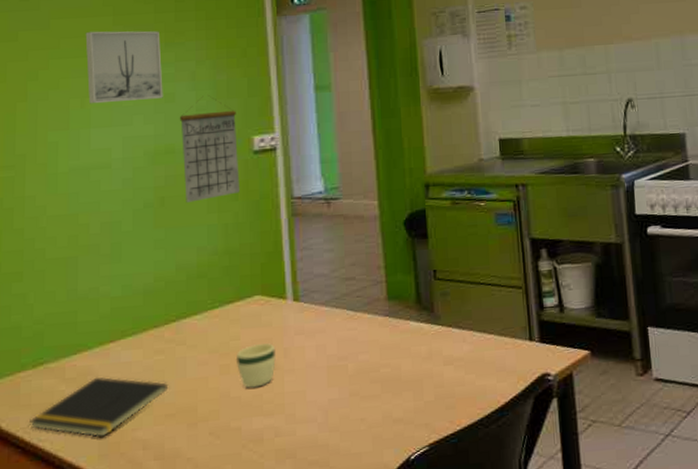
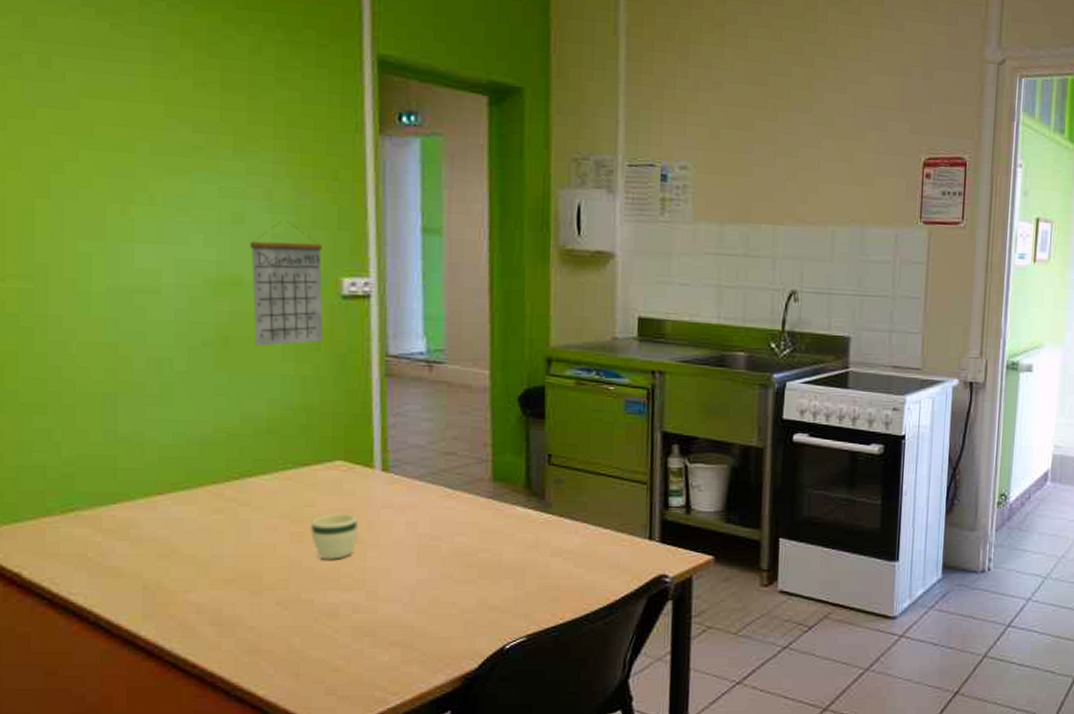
notepad: present [29,377,169,438] -> none [58,531,229,596]
wall art: present [85,31,163,104] -> none [127,120,230,217]

